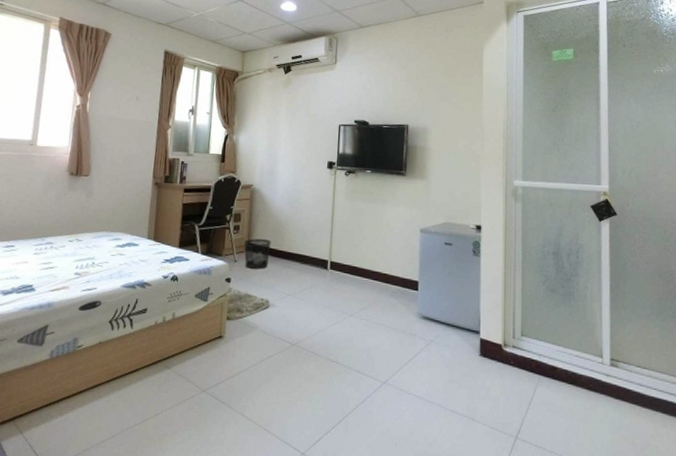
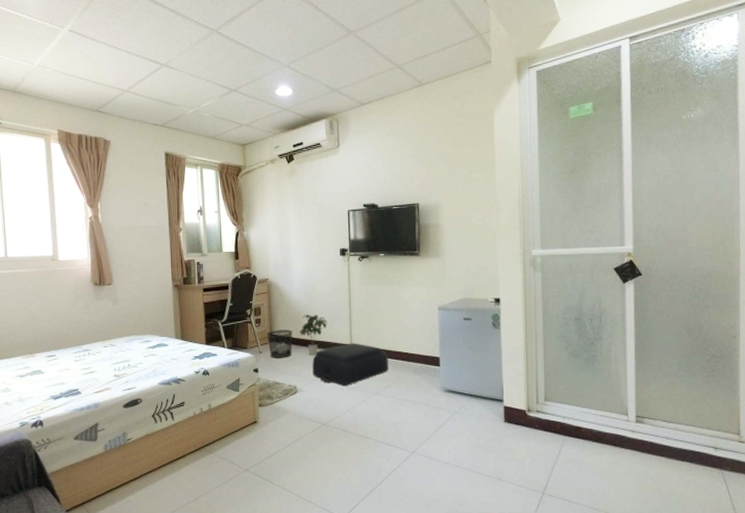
potted plant: none [278,225,308,270] -> present [299,314,328,356]
suitcase: none [287,258,367,304] -> present [312,343,388,386]

